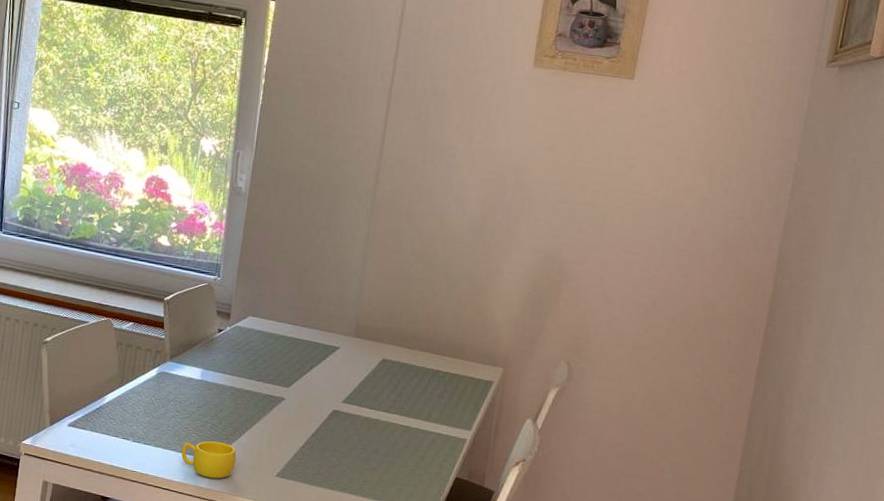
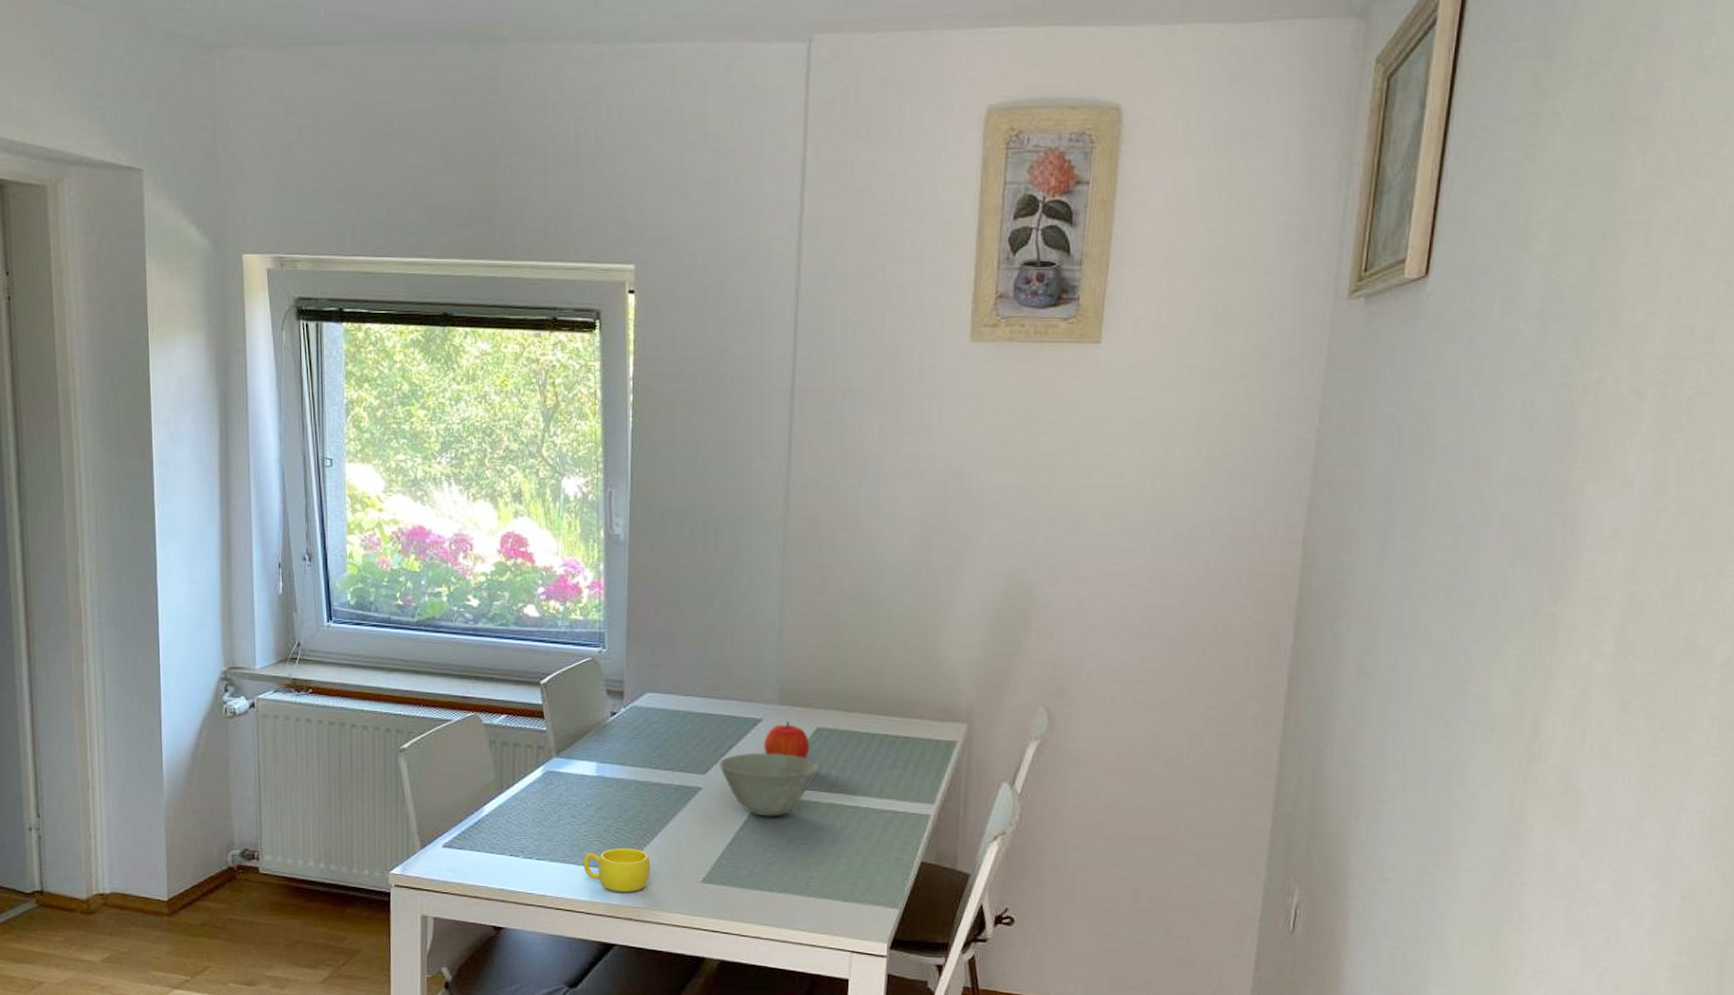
bowl: none [301,374,382,428] -> present [720,753,820,817]
fruit: none [338,352,376,383] -> present [764,722,810,758]

